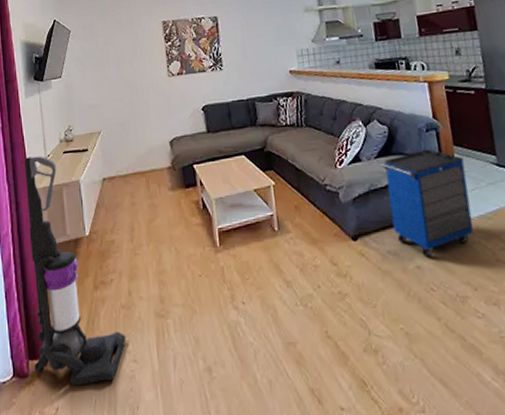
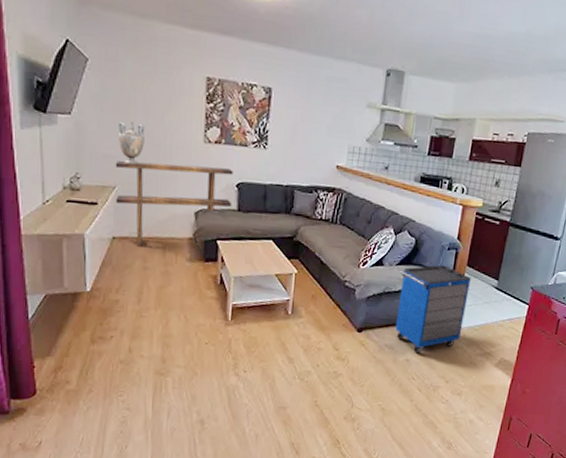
vacuum cleaner: present [24,156,126,386] -> none [14,197,122,425]
decorative urn: none [97,72,120,111] -> present [117,120,145,166]
console table: none [98,95,201,184] -> present [115,161,233,247]

